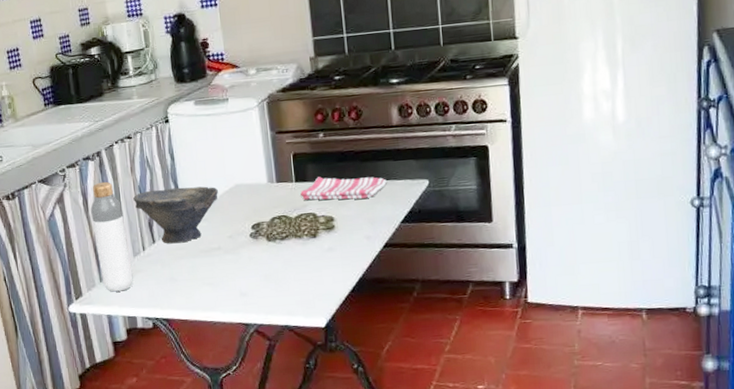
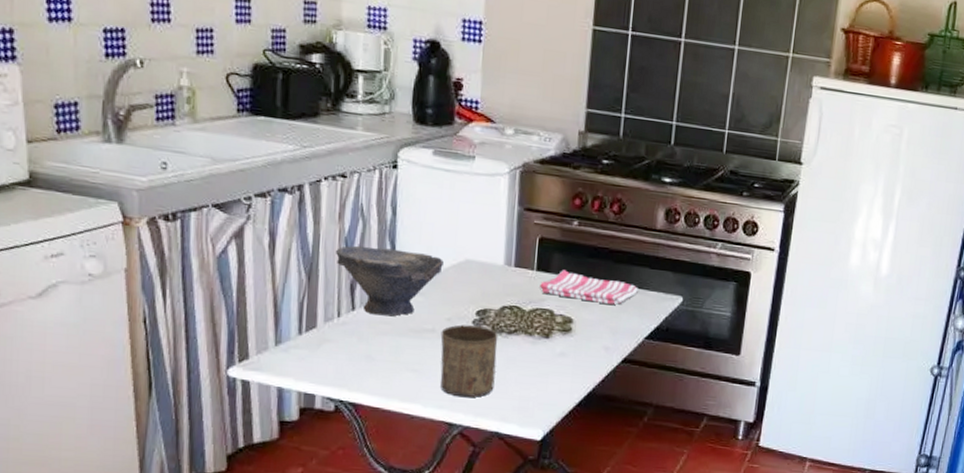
bottle: present [90,181,134,292] -> none [276,223,321,362]
cup: none [225,237,277,300] -> present [440,324,498,398]

